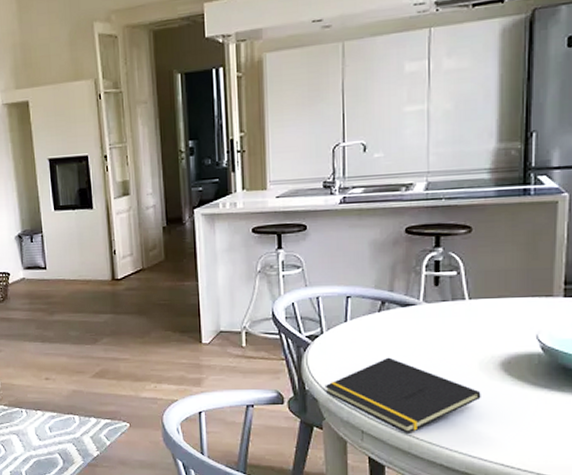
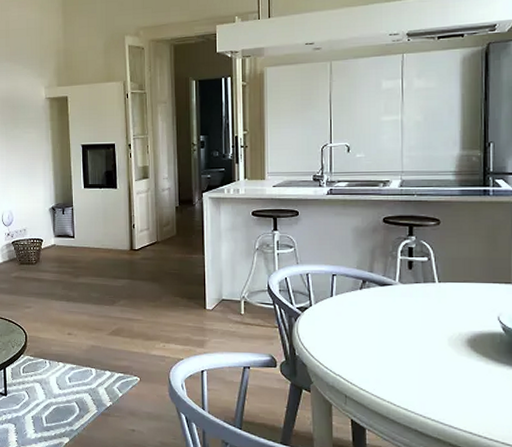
notepad: present [325,357,481,434] -> none [313,330,451,400]

